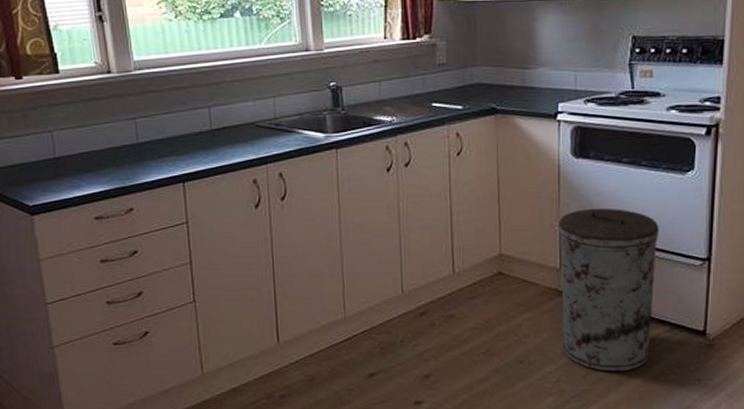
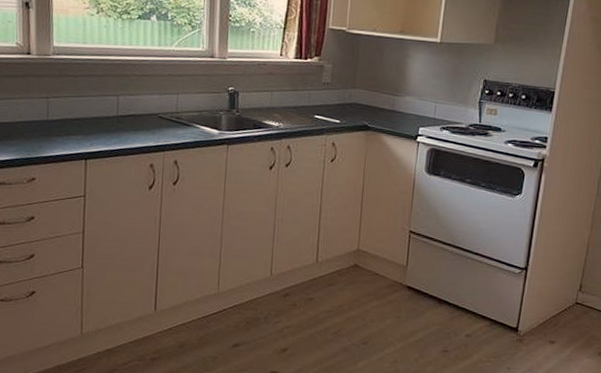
trash can: present [559,208,659,372] -> none [402,218,490,358]

